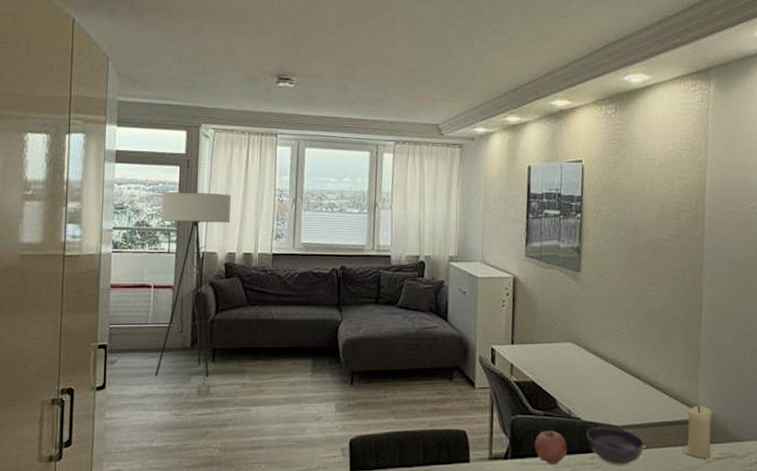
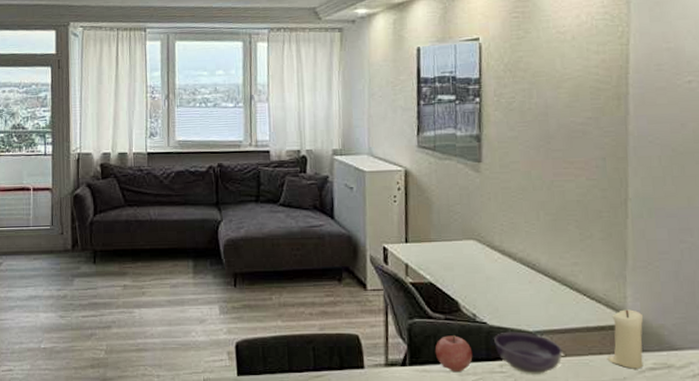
floor lamp: present [154,192,231,397] -> none [35,92,104,299]

